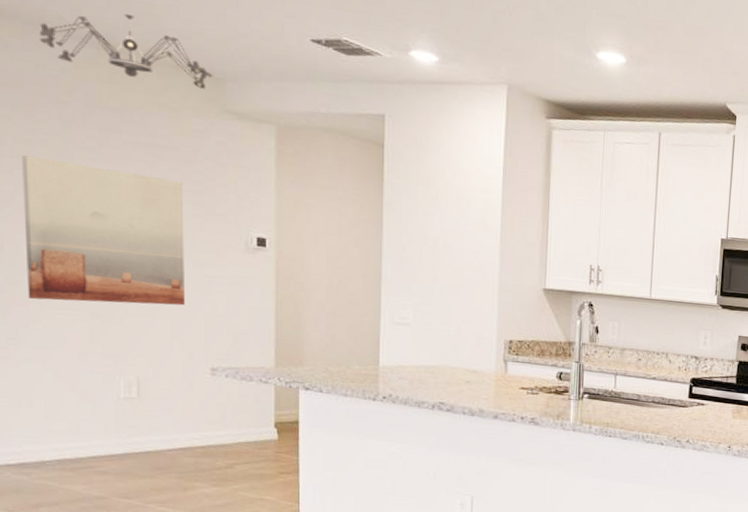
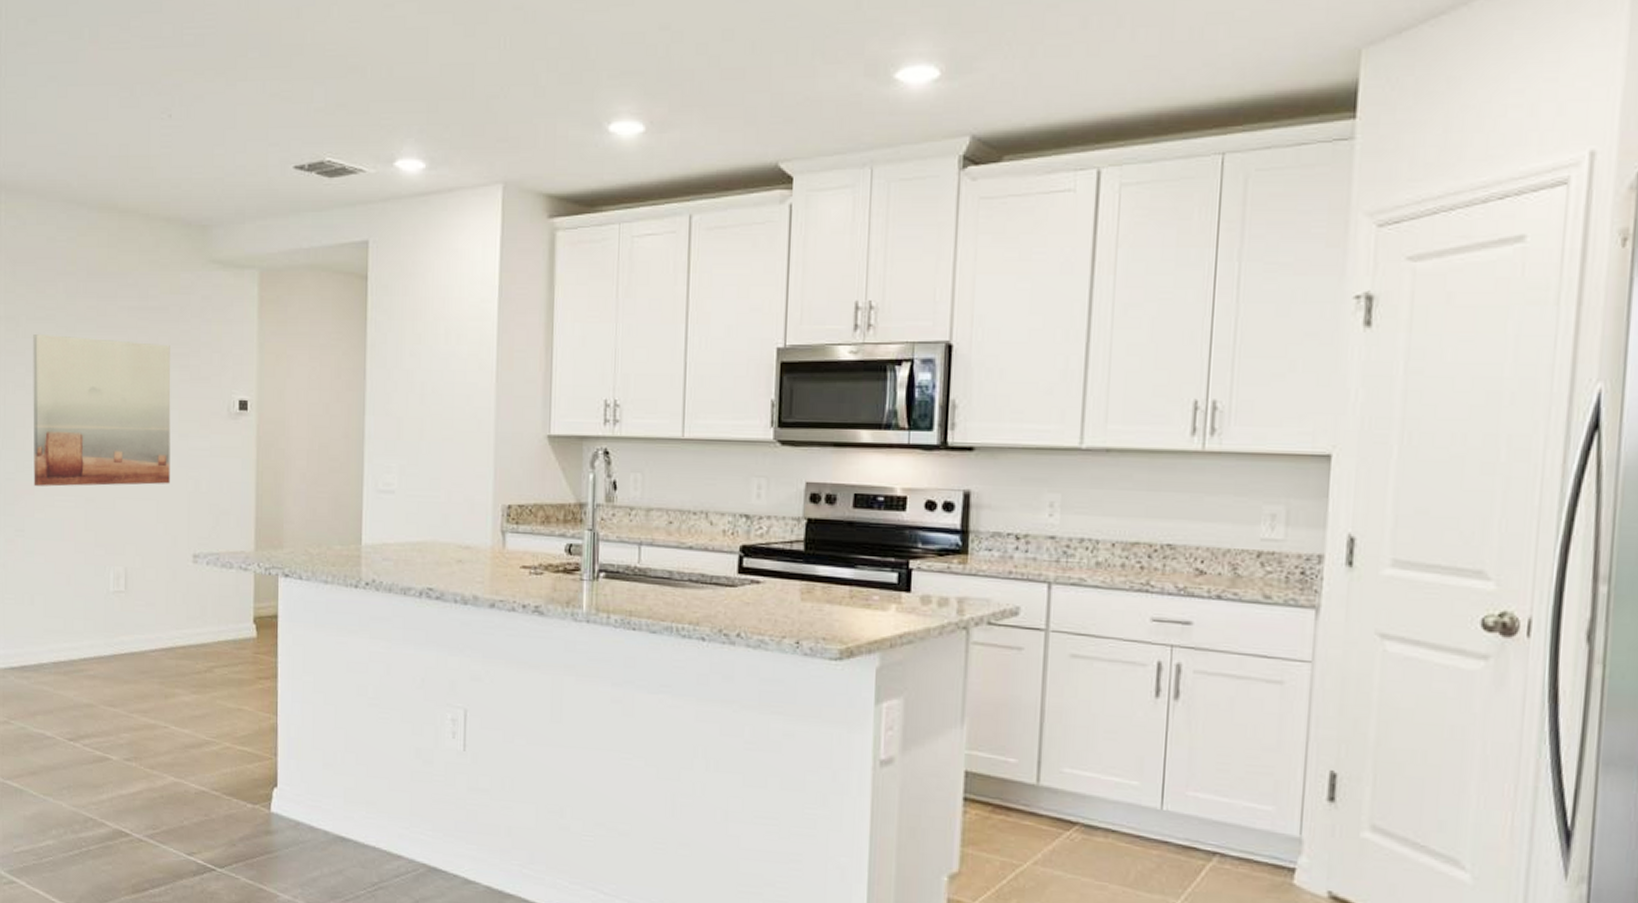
chandelier: present [39,14,214,89] -> none [50,171,201,239]

